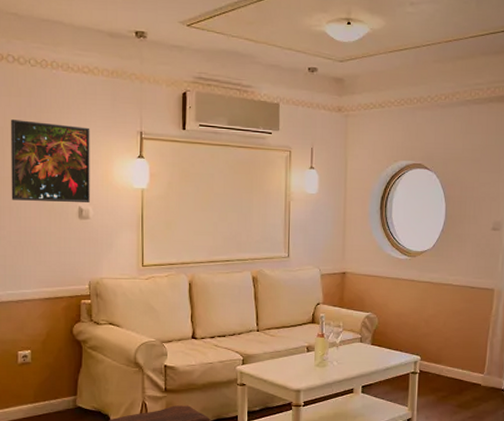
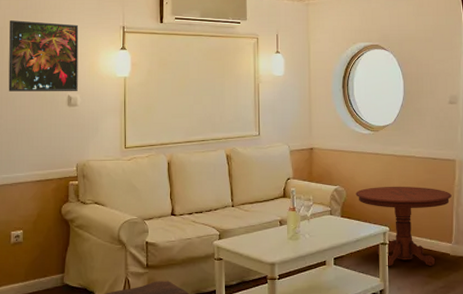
pedestal table: none [388,315,487,396] -> present [355,187,452,266]

